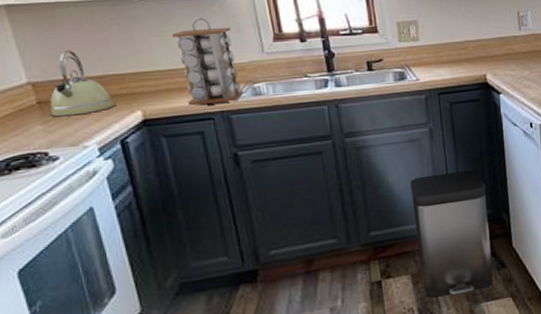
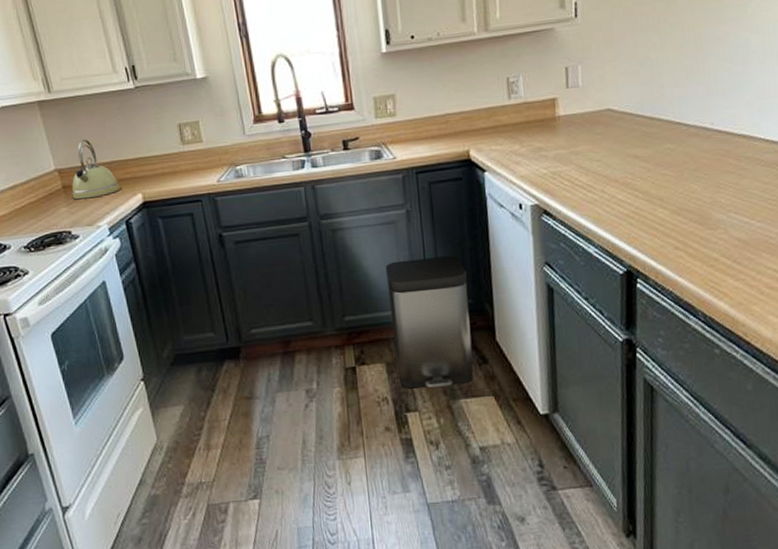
spice rack: present [172,17,245,106] -> none [166,103,228,189]

